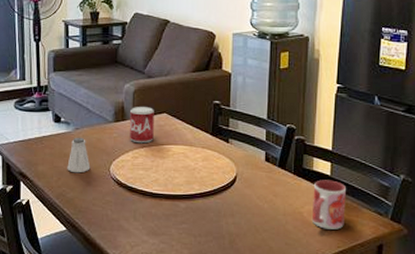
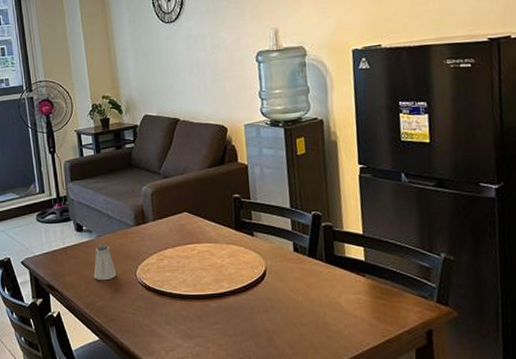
beverage can: present [130,106,154,144] -> none [150,207,177,245]
mug: present [311,180,346,230] -> none [348,265,387,318]

